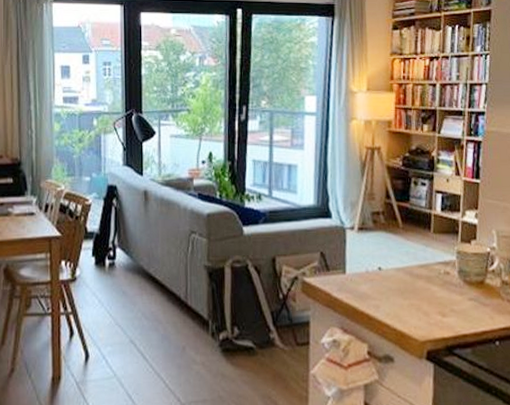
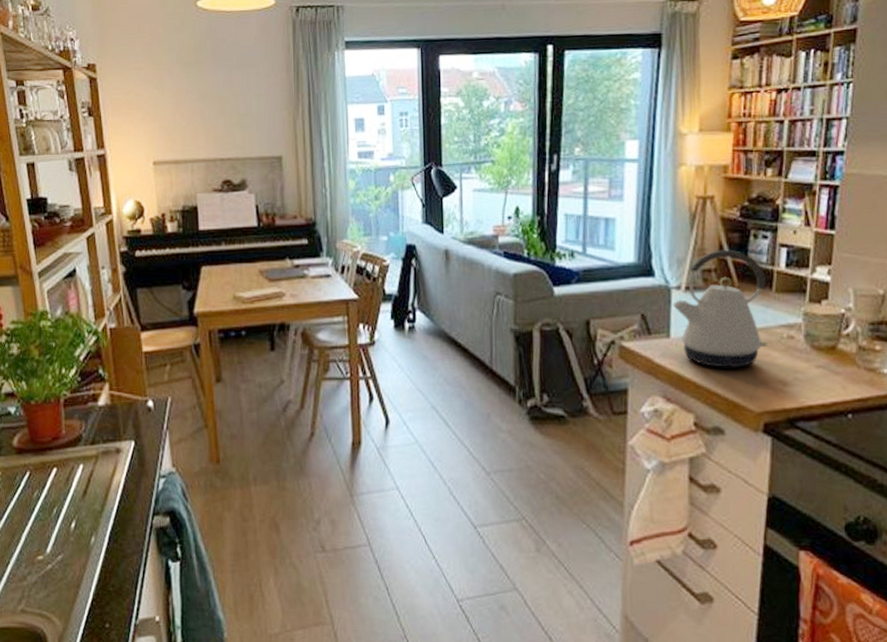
kettle: none [347,194,429,301] -> present [673,249,768,368]

